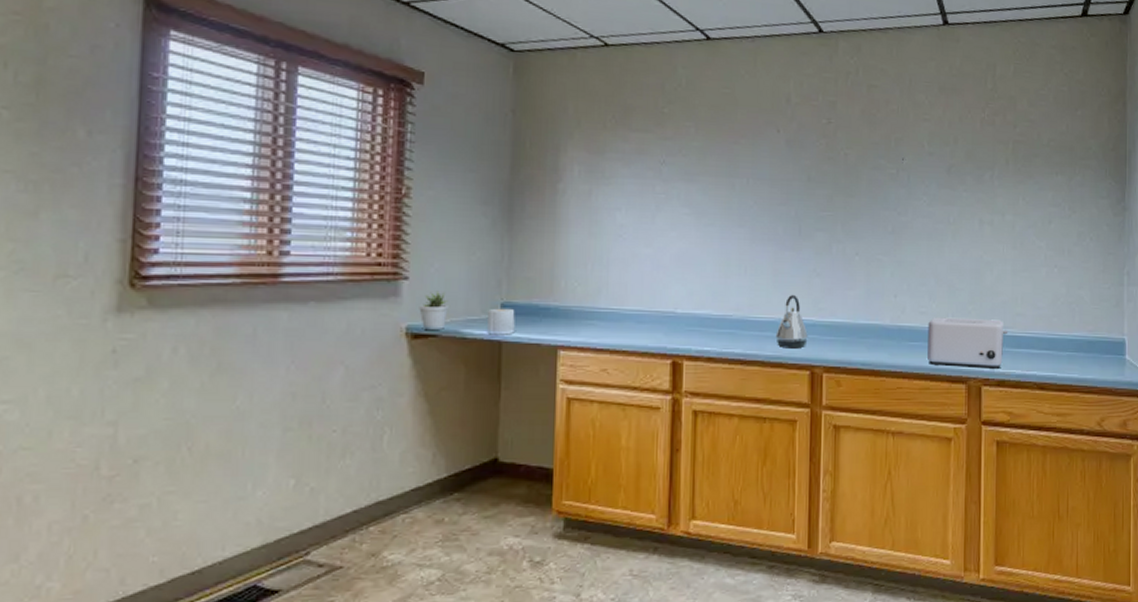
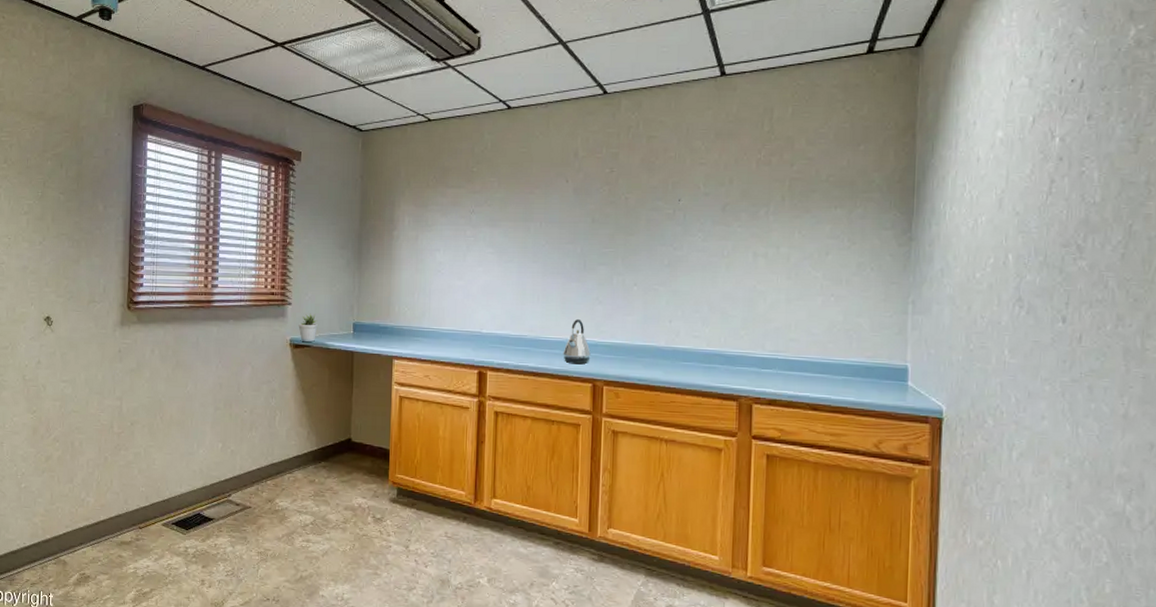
paper towel roll: present [487,308,515,335] -> none [344,326,363,347]
toaster: present [928,317,1008,370] -> none [700,340,781,390]

